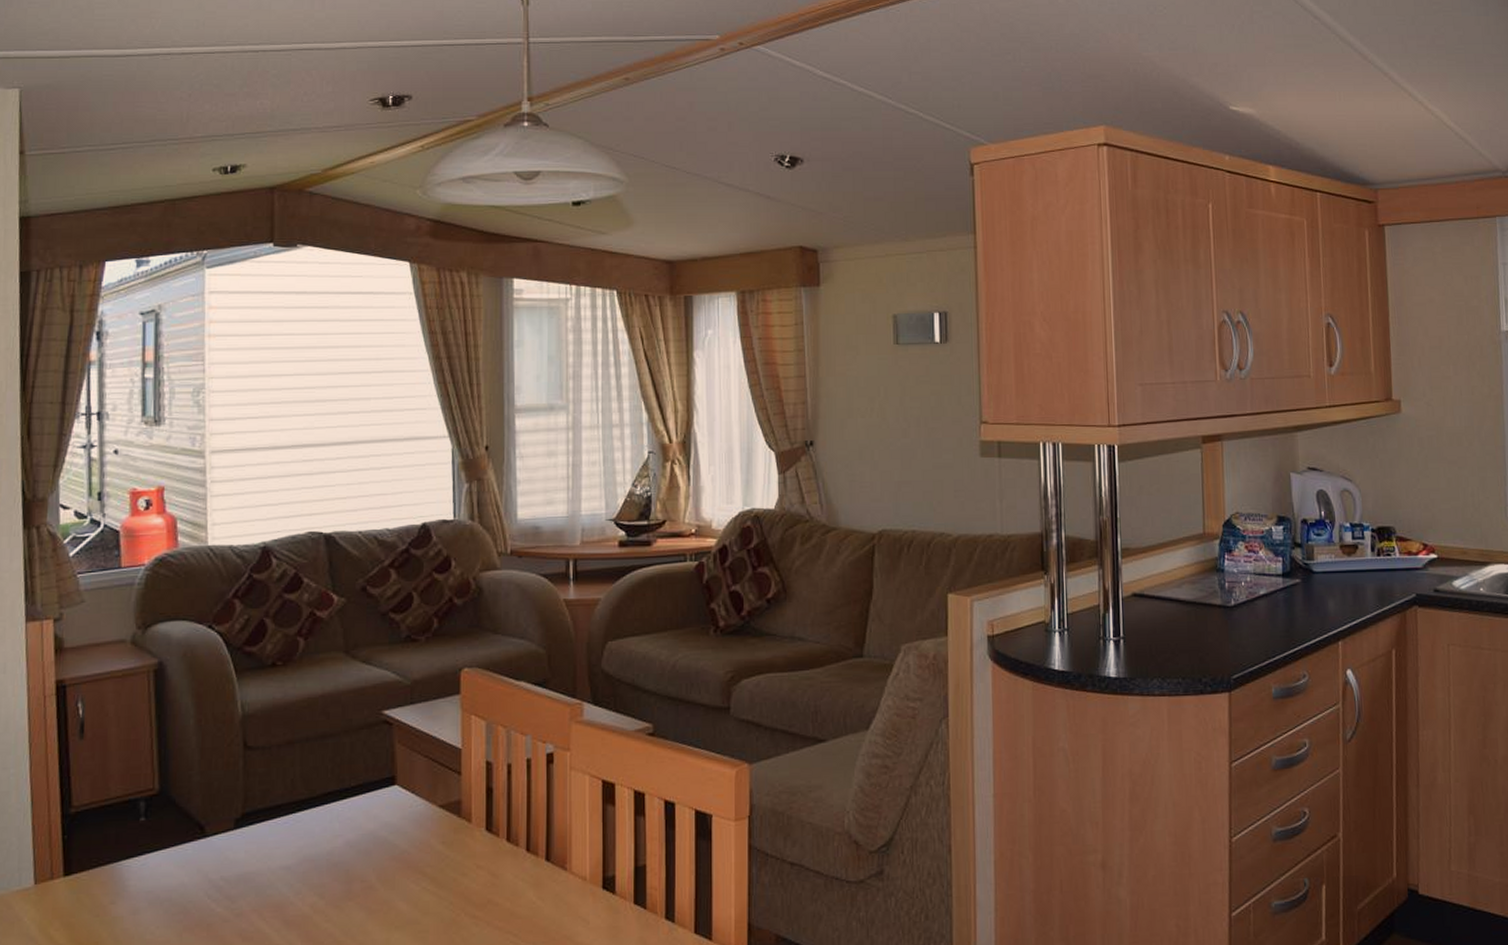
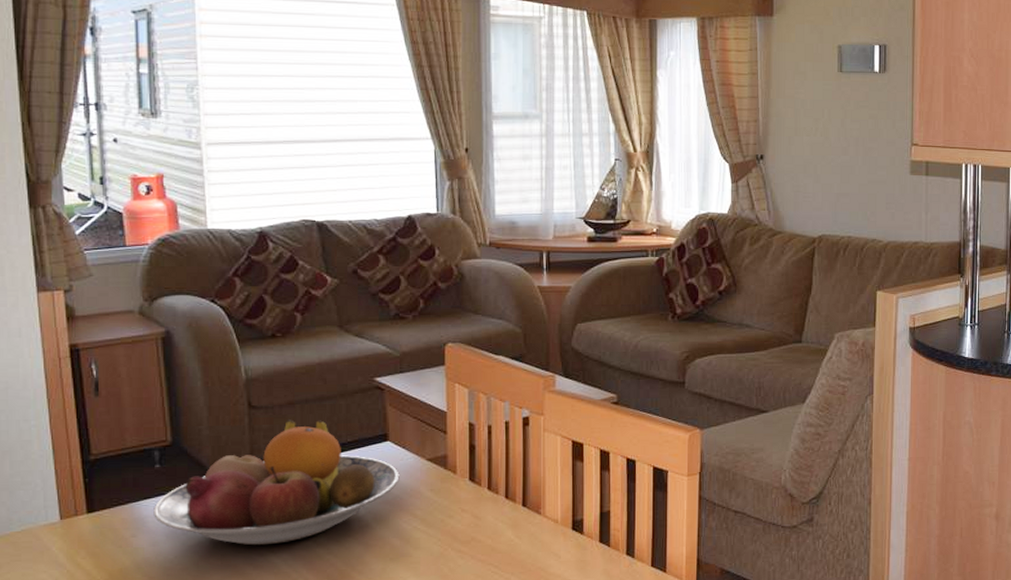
fruit bowl: none [136,761,408,913] -> present [154,419,400,546]

